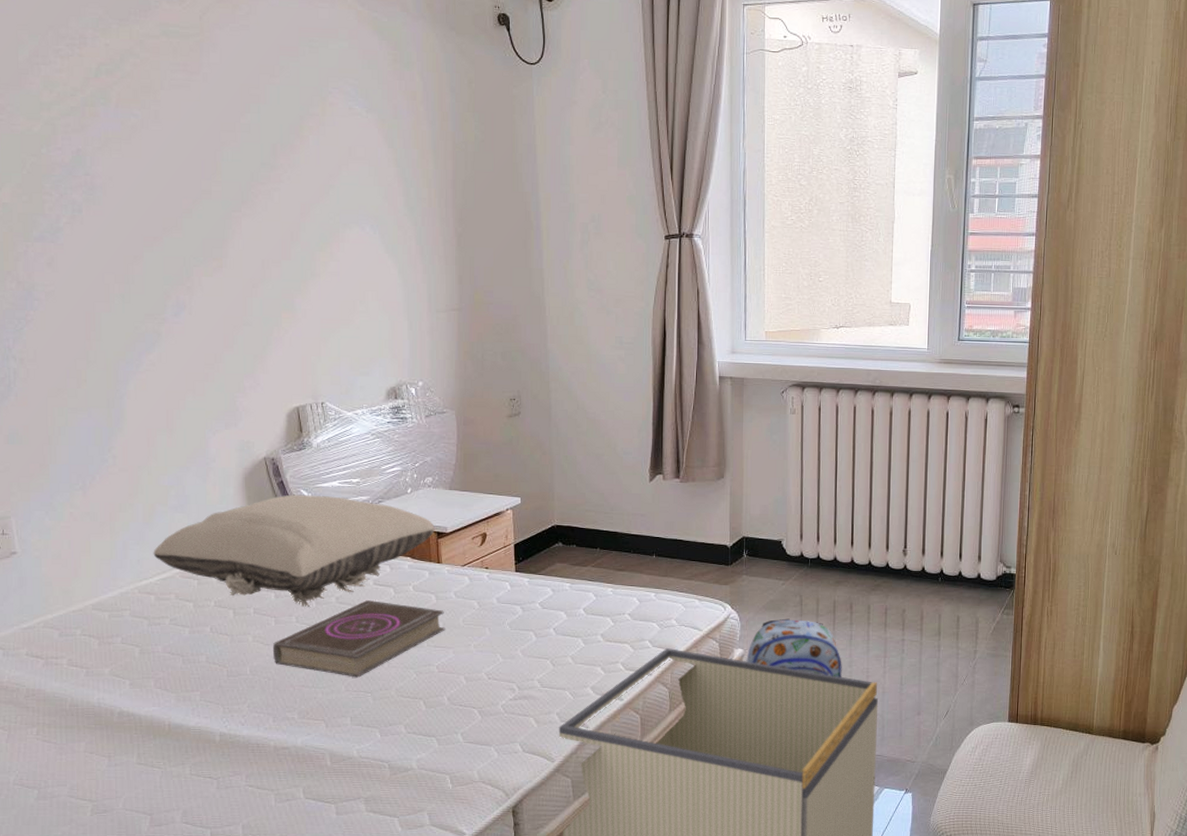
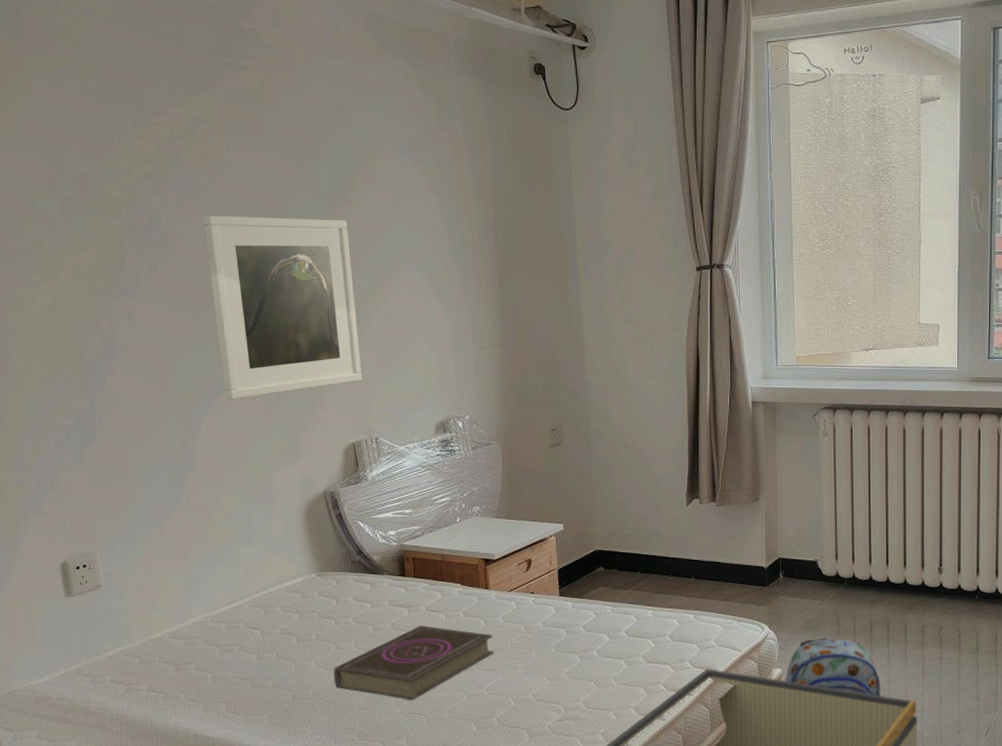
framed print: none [133,158,308,357] -> present [203,215,362,400]
pillow: present [153,494,435,607] -> none [223,526,483,633]

